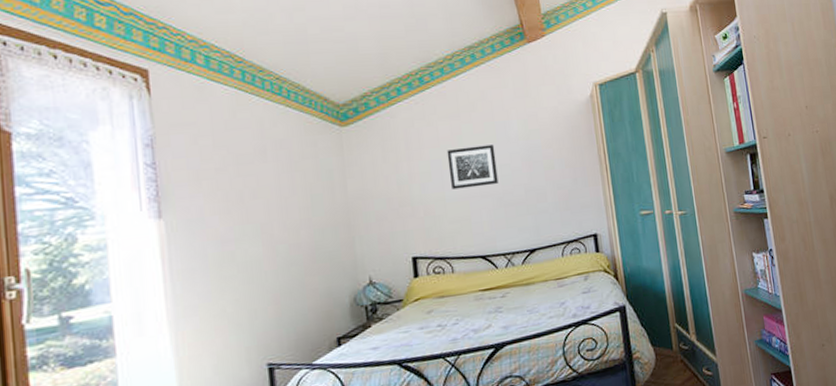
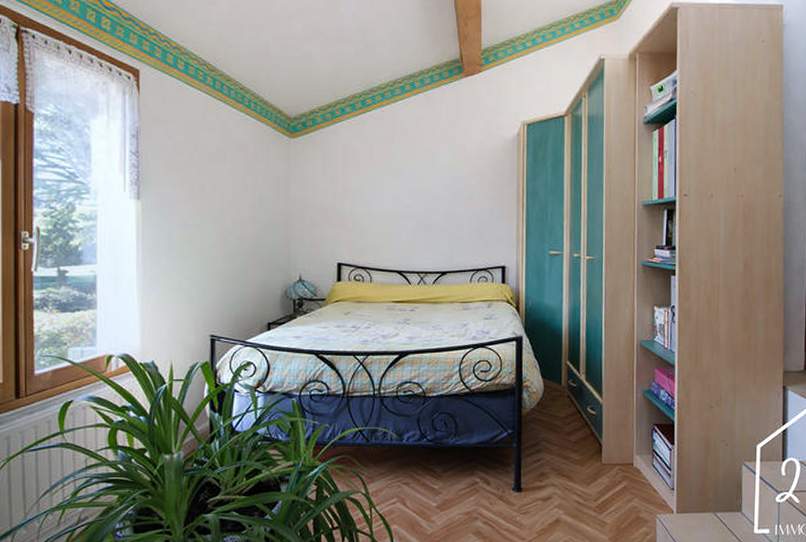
wall art: present [446,144,499,190] -> none [378,169,422,208]

